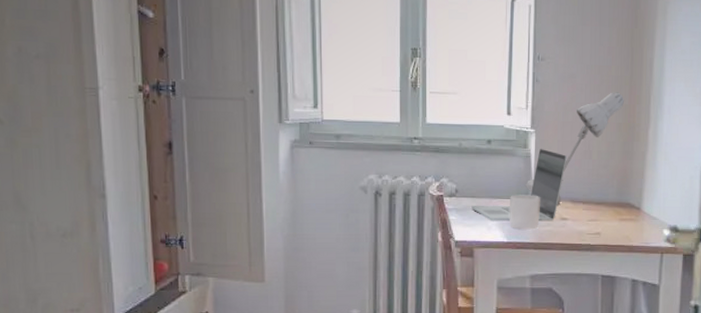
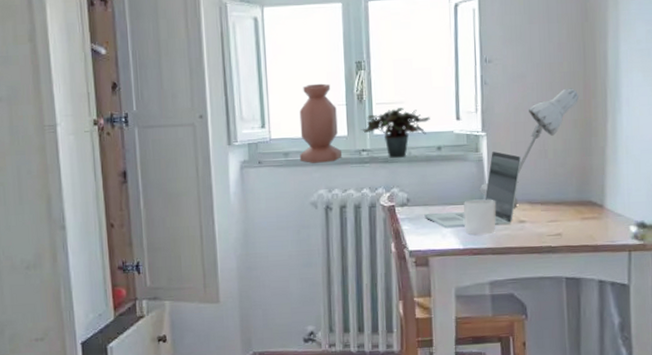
vase: none [351,67,394,149] -> present [299,83,343,164]
potted plant: none [413,98,482,150] -> present [360,108,430,159]

